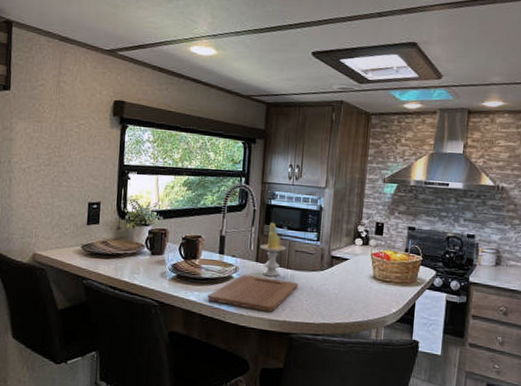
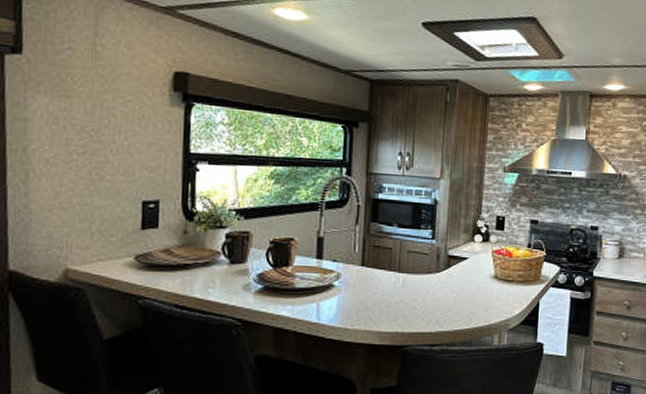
cutting board: present [207,274,299,312] -> none [303,282,413,323]
candle: present [259,222,286,277] -> none [365,219,397,283]

